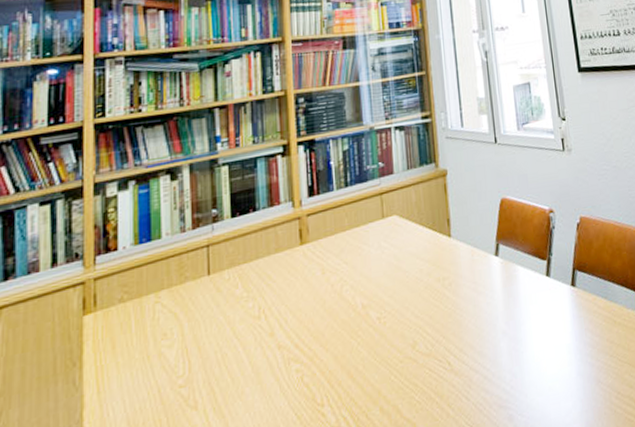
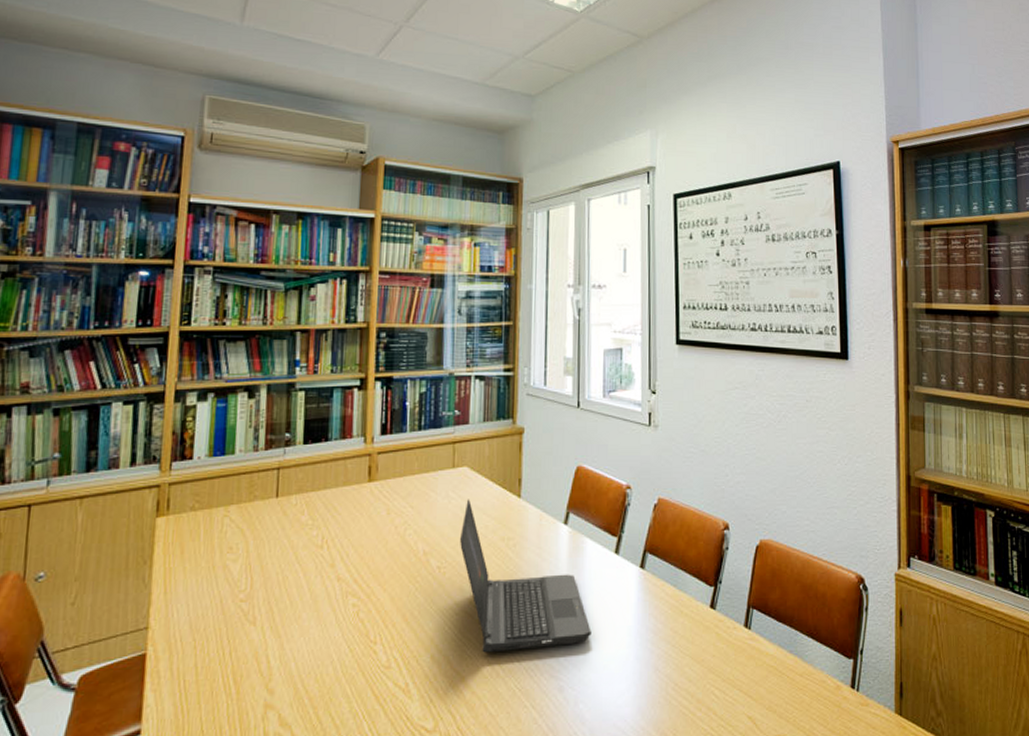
laptop computer: none [396,246,534,396] -> present [460,499,591,653]

